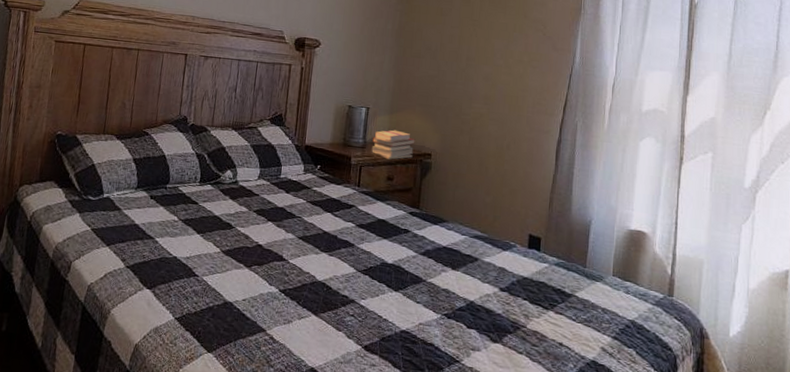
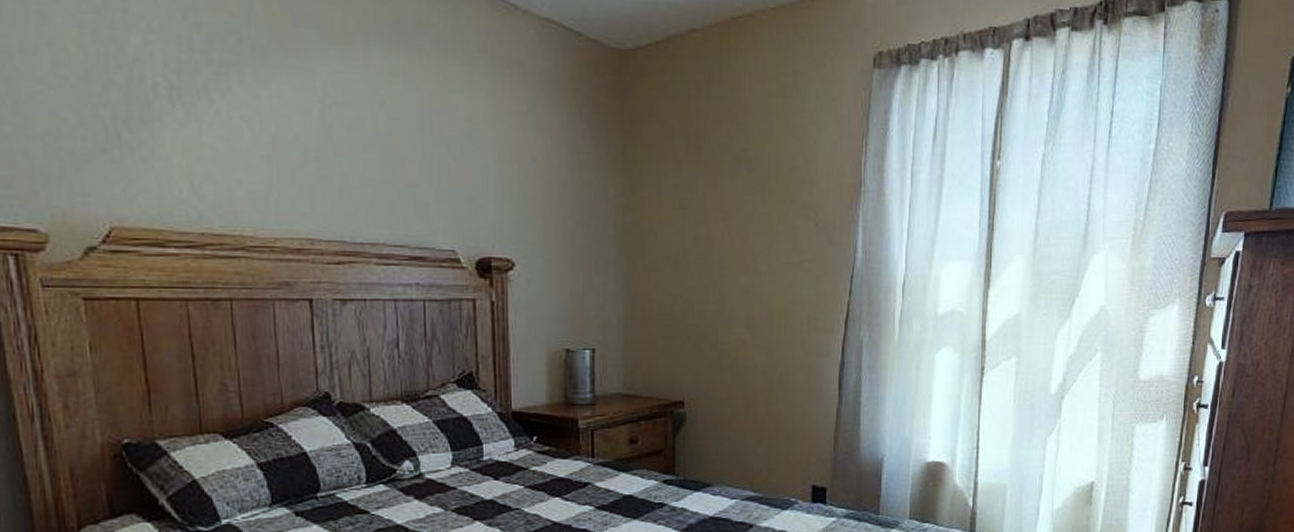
books: present [371,130,415,160] -> none [604,375,661,416]

